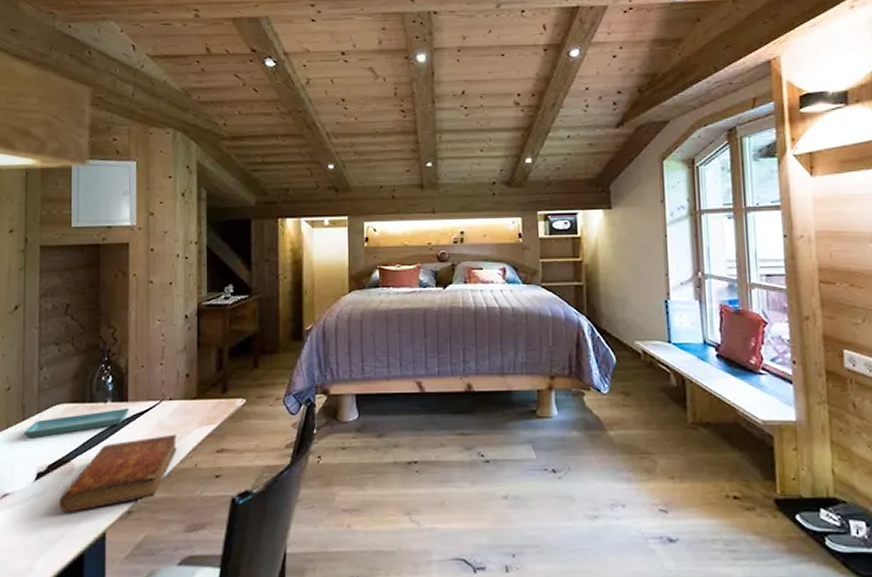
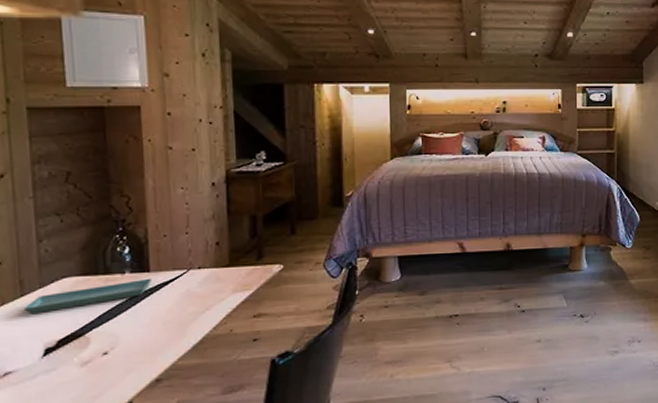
bible: present [58,434,177,513] -> none [74,302,209,387]

